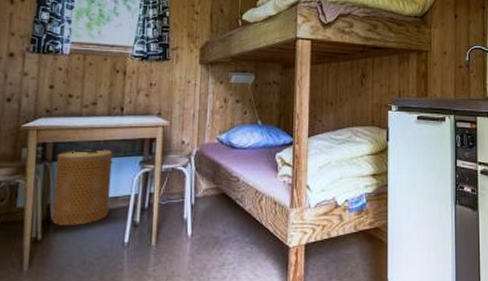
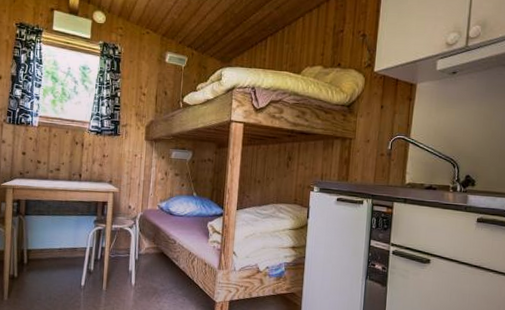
basket: present [52,149,113,225] -> none [25,207,73,268]

